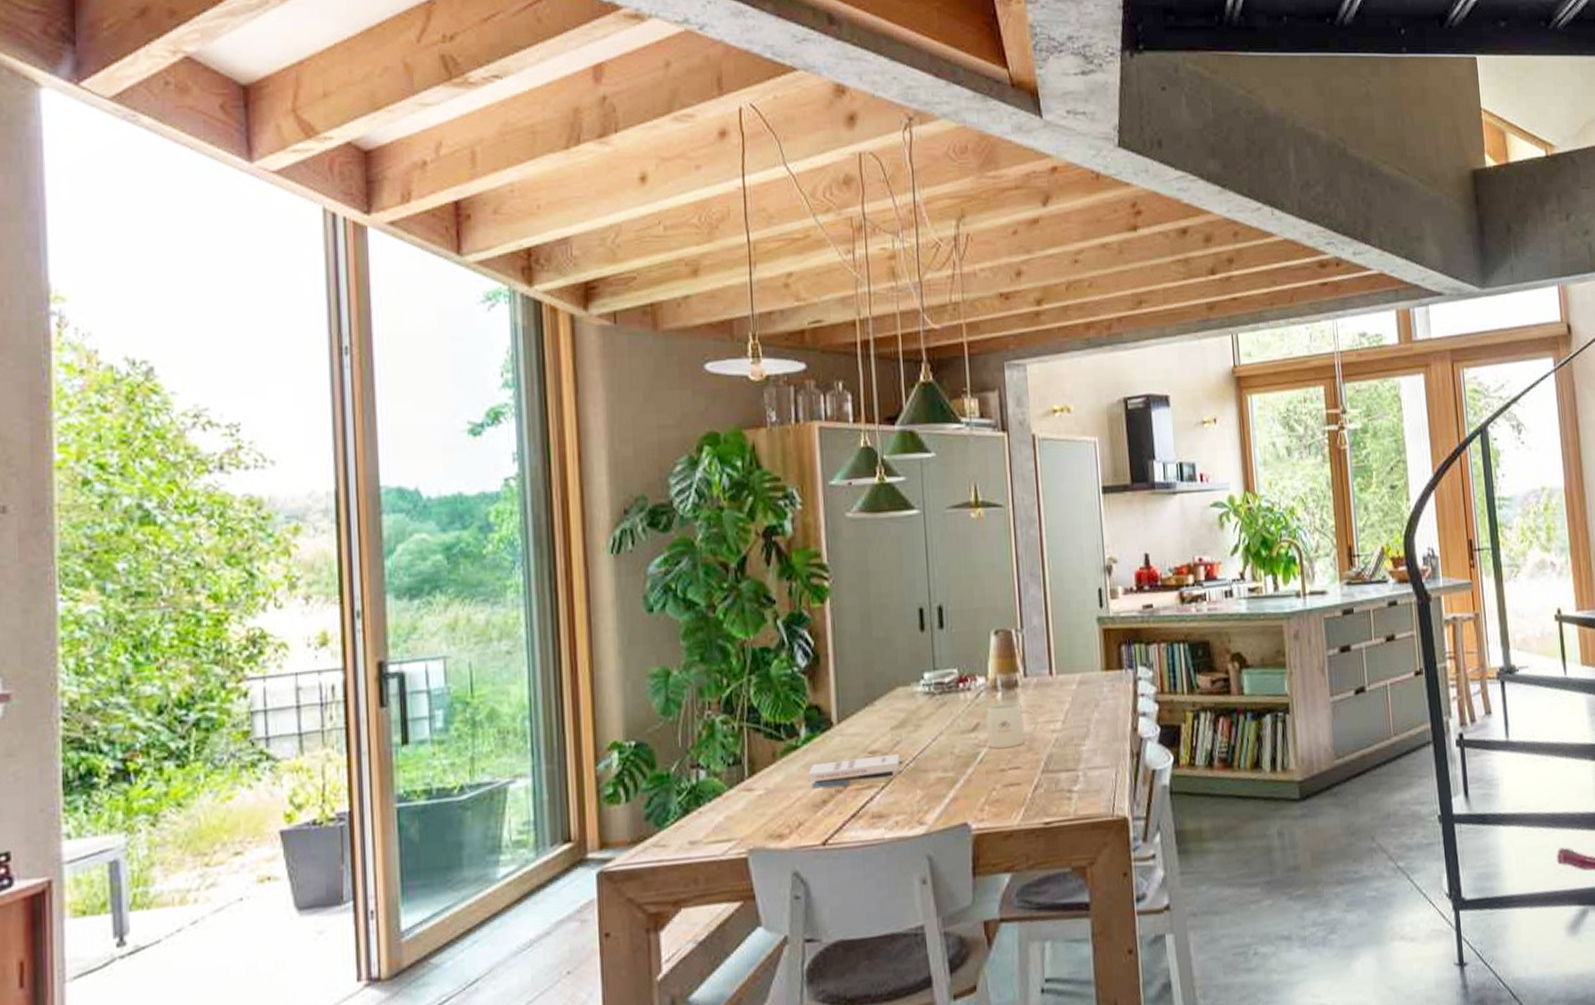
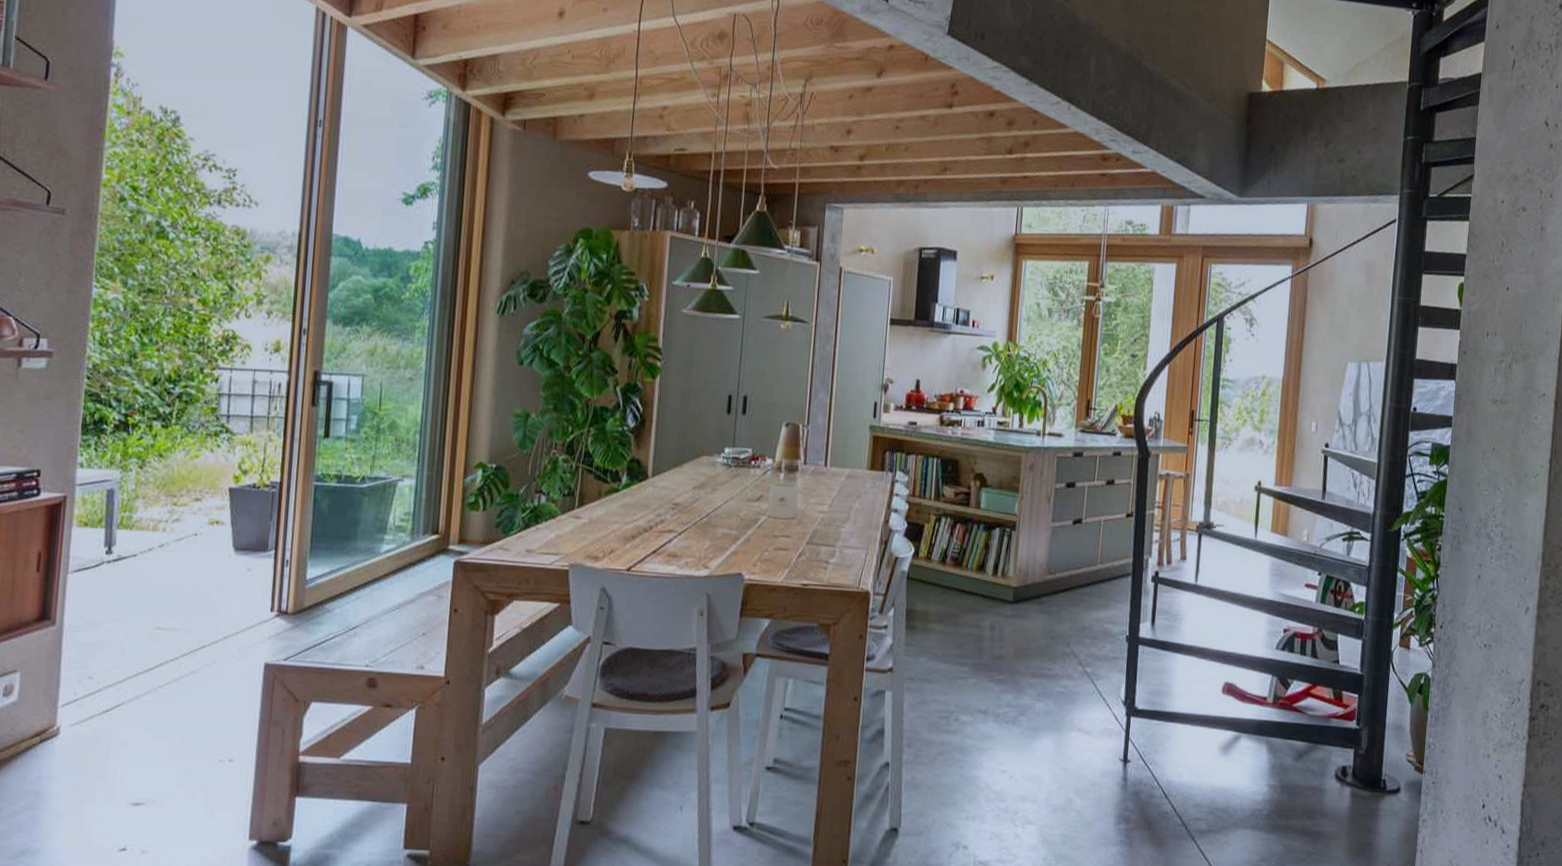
books: present [808,753,905,789] -> none [623,506,700,530]

